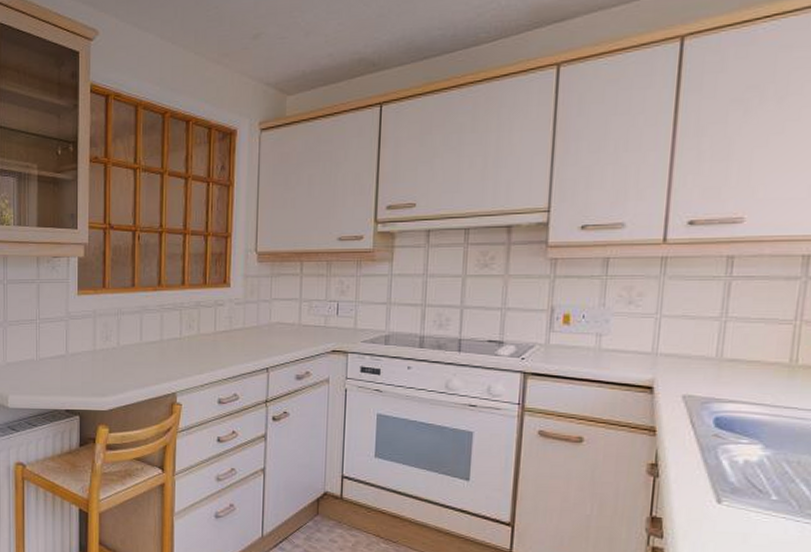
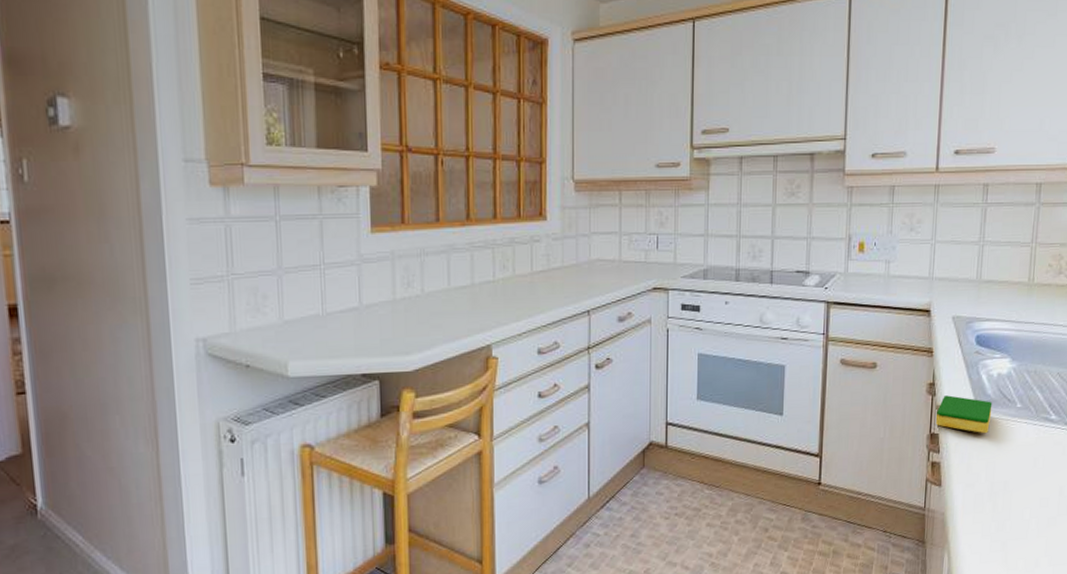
dish sponge: none [659,478,737,525] -> present [936,395,993,434]

